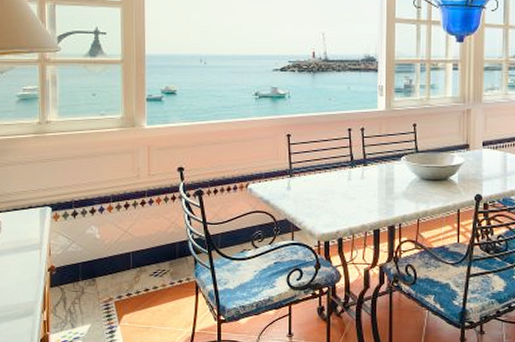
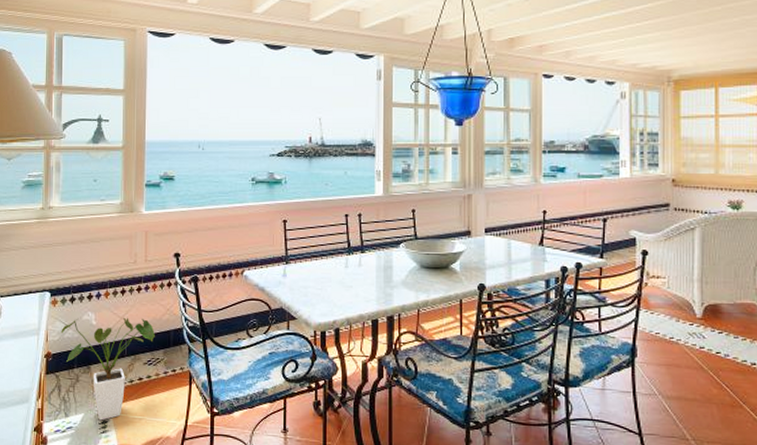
house plant: none [64,230,162,331] -> present [61,317,156,421]

